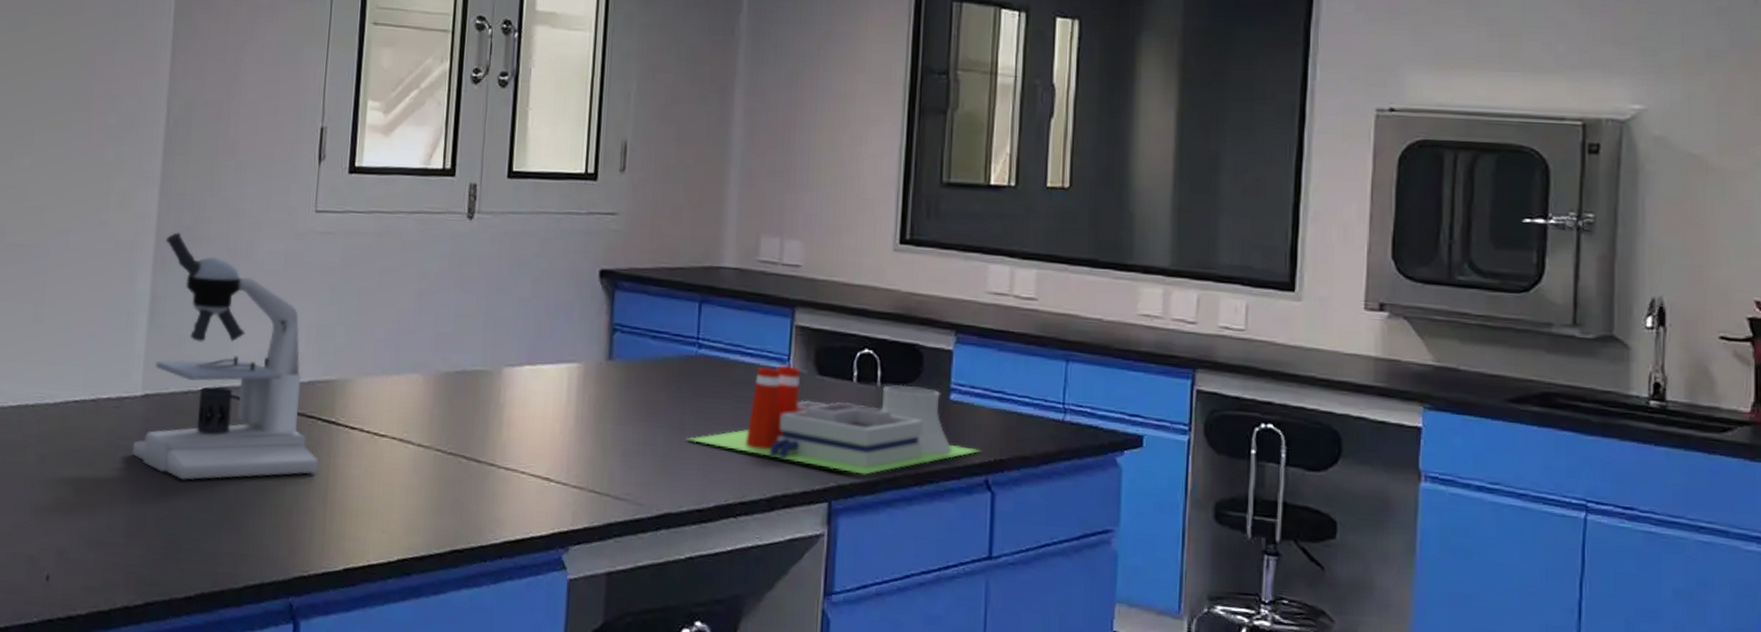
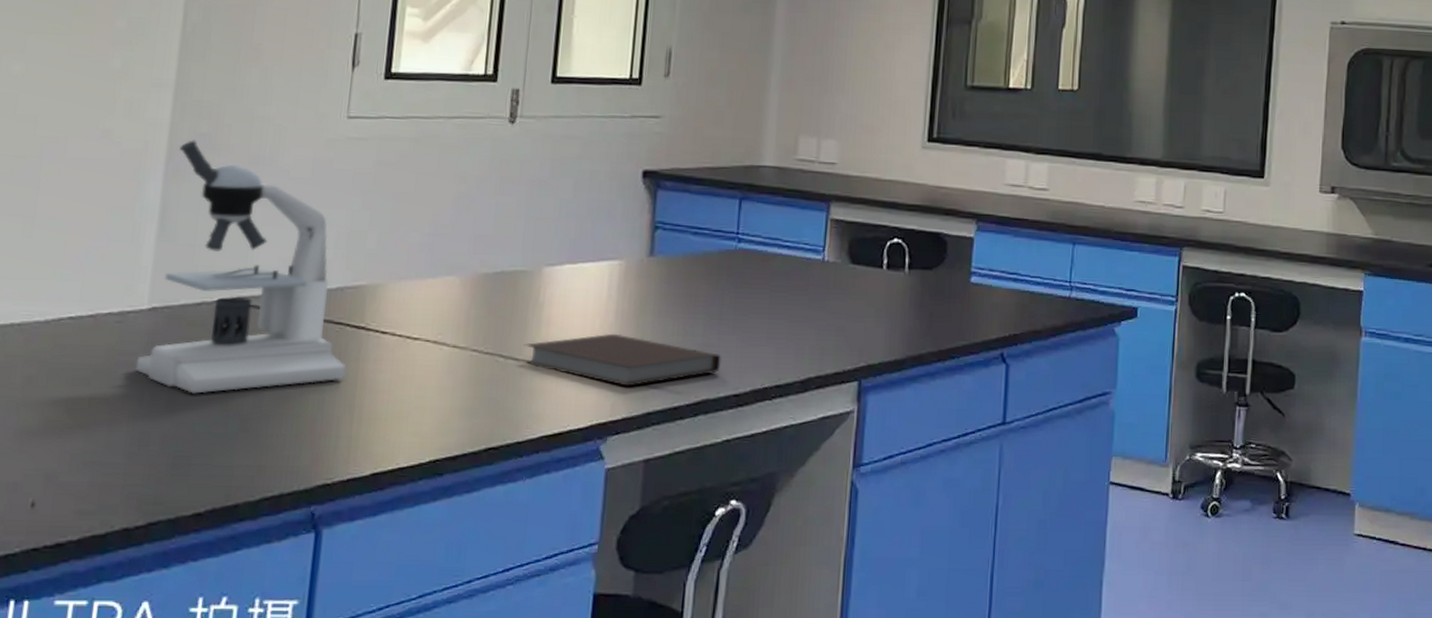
notebook: none [485,438,683,495] -> present [523,333,721,387]
laboratory equipment: present [686,364,981,475] -> none [725,255,997,354]

